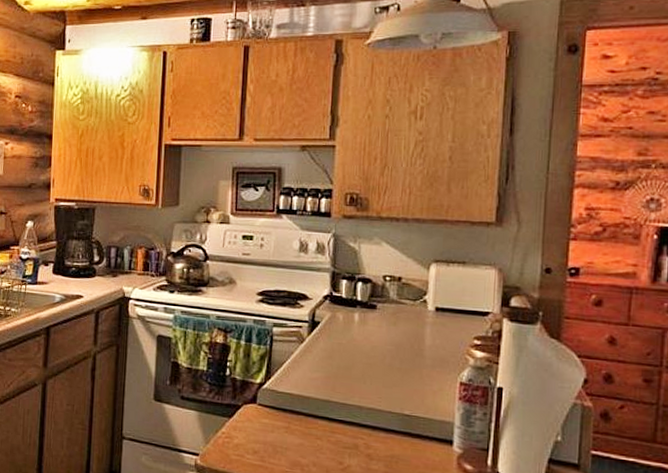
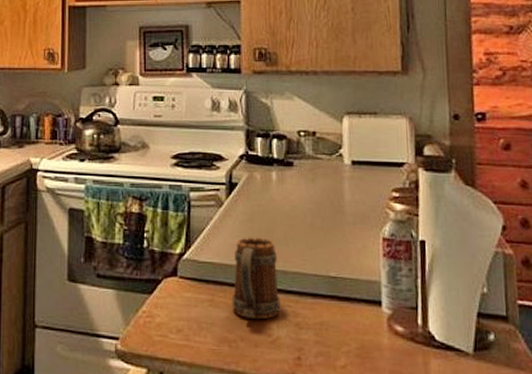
mug: none [306,372,354,448] -> present [231,237,281,320]

